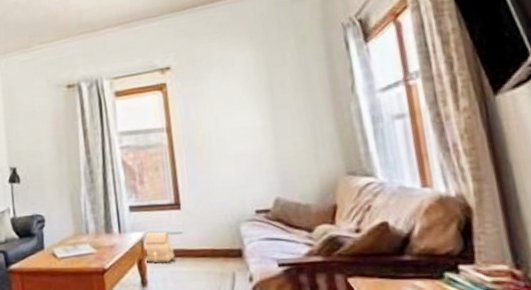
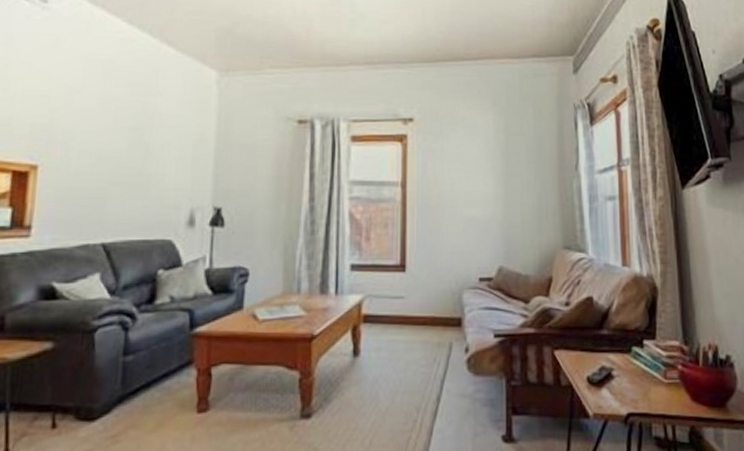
satchel: present [144,232,175,263] -> none [359,295,393,330]

